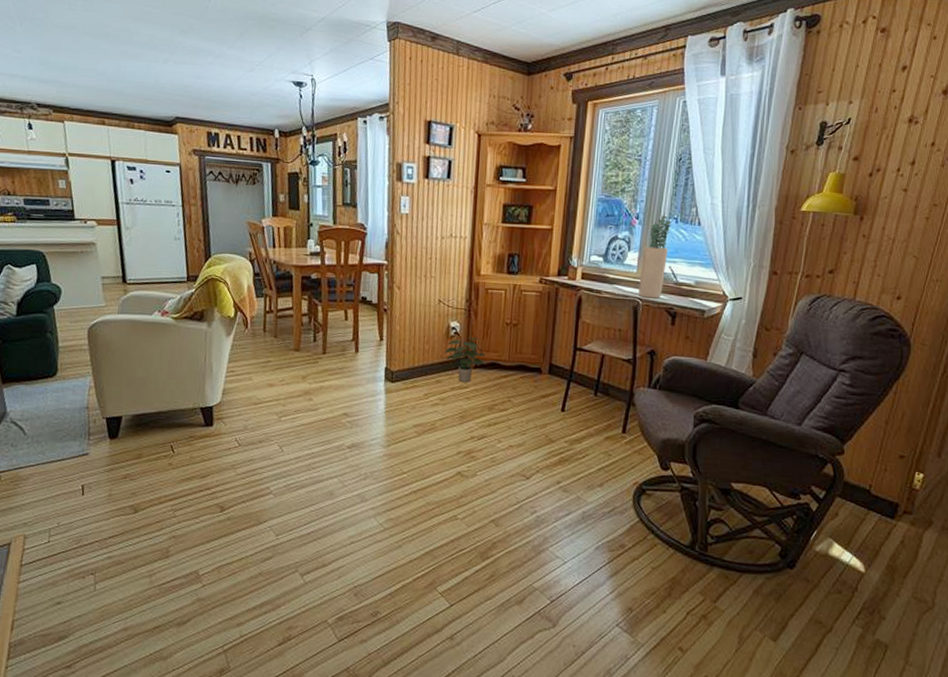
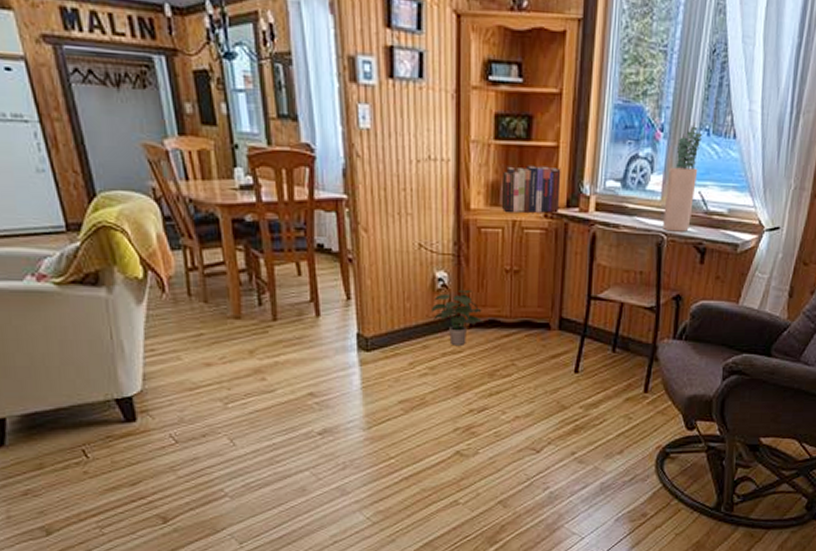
books: none [506,242,554,280] -> present [502,165,561,213]

